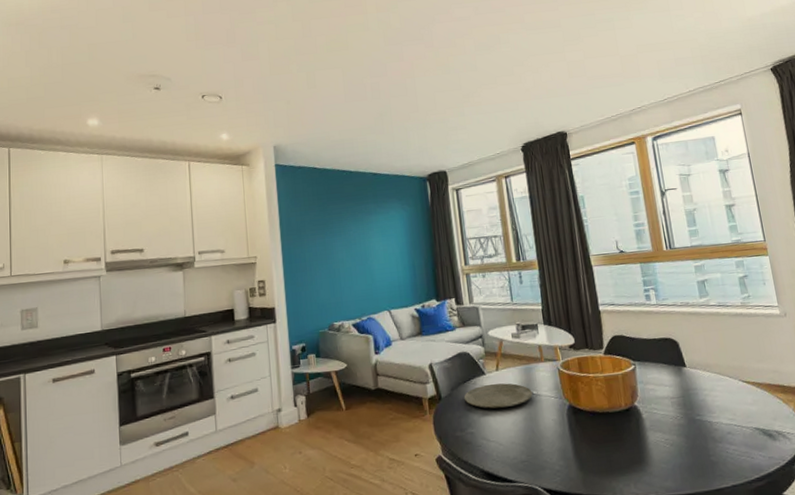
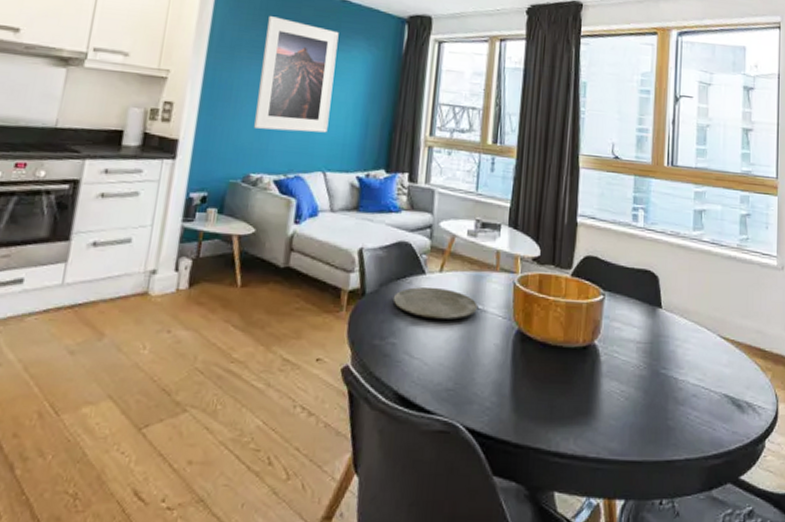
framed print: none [321,198,385,287] -> present [254,16,339,133]

